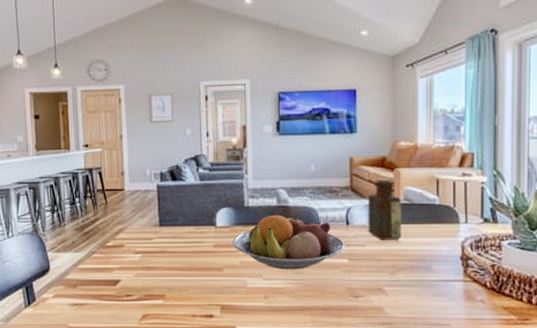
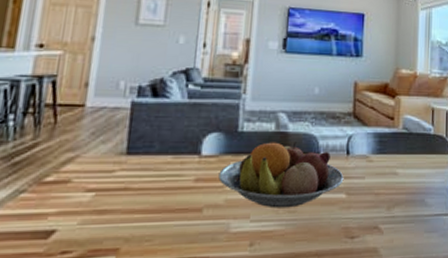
bottle: present [367,178,401,240] -> none [367,105,400,172]

